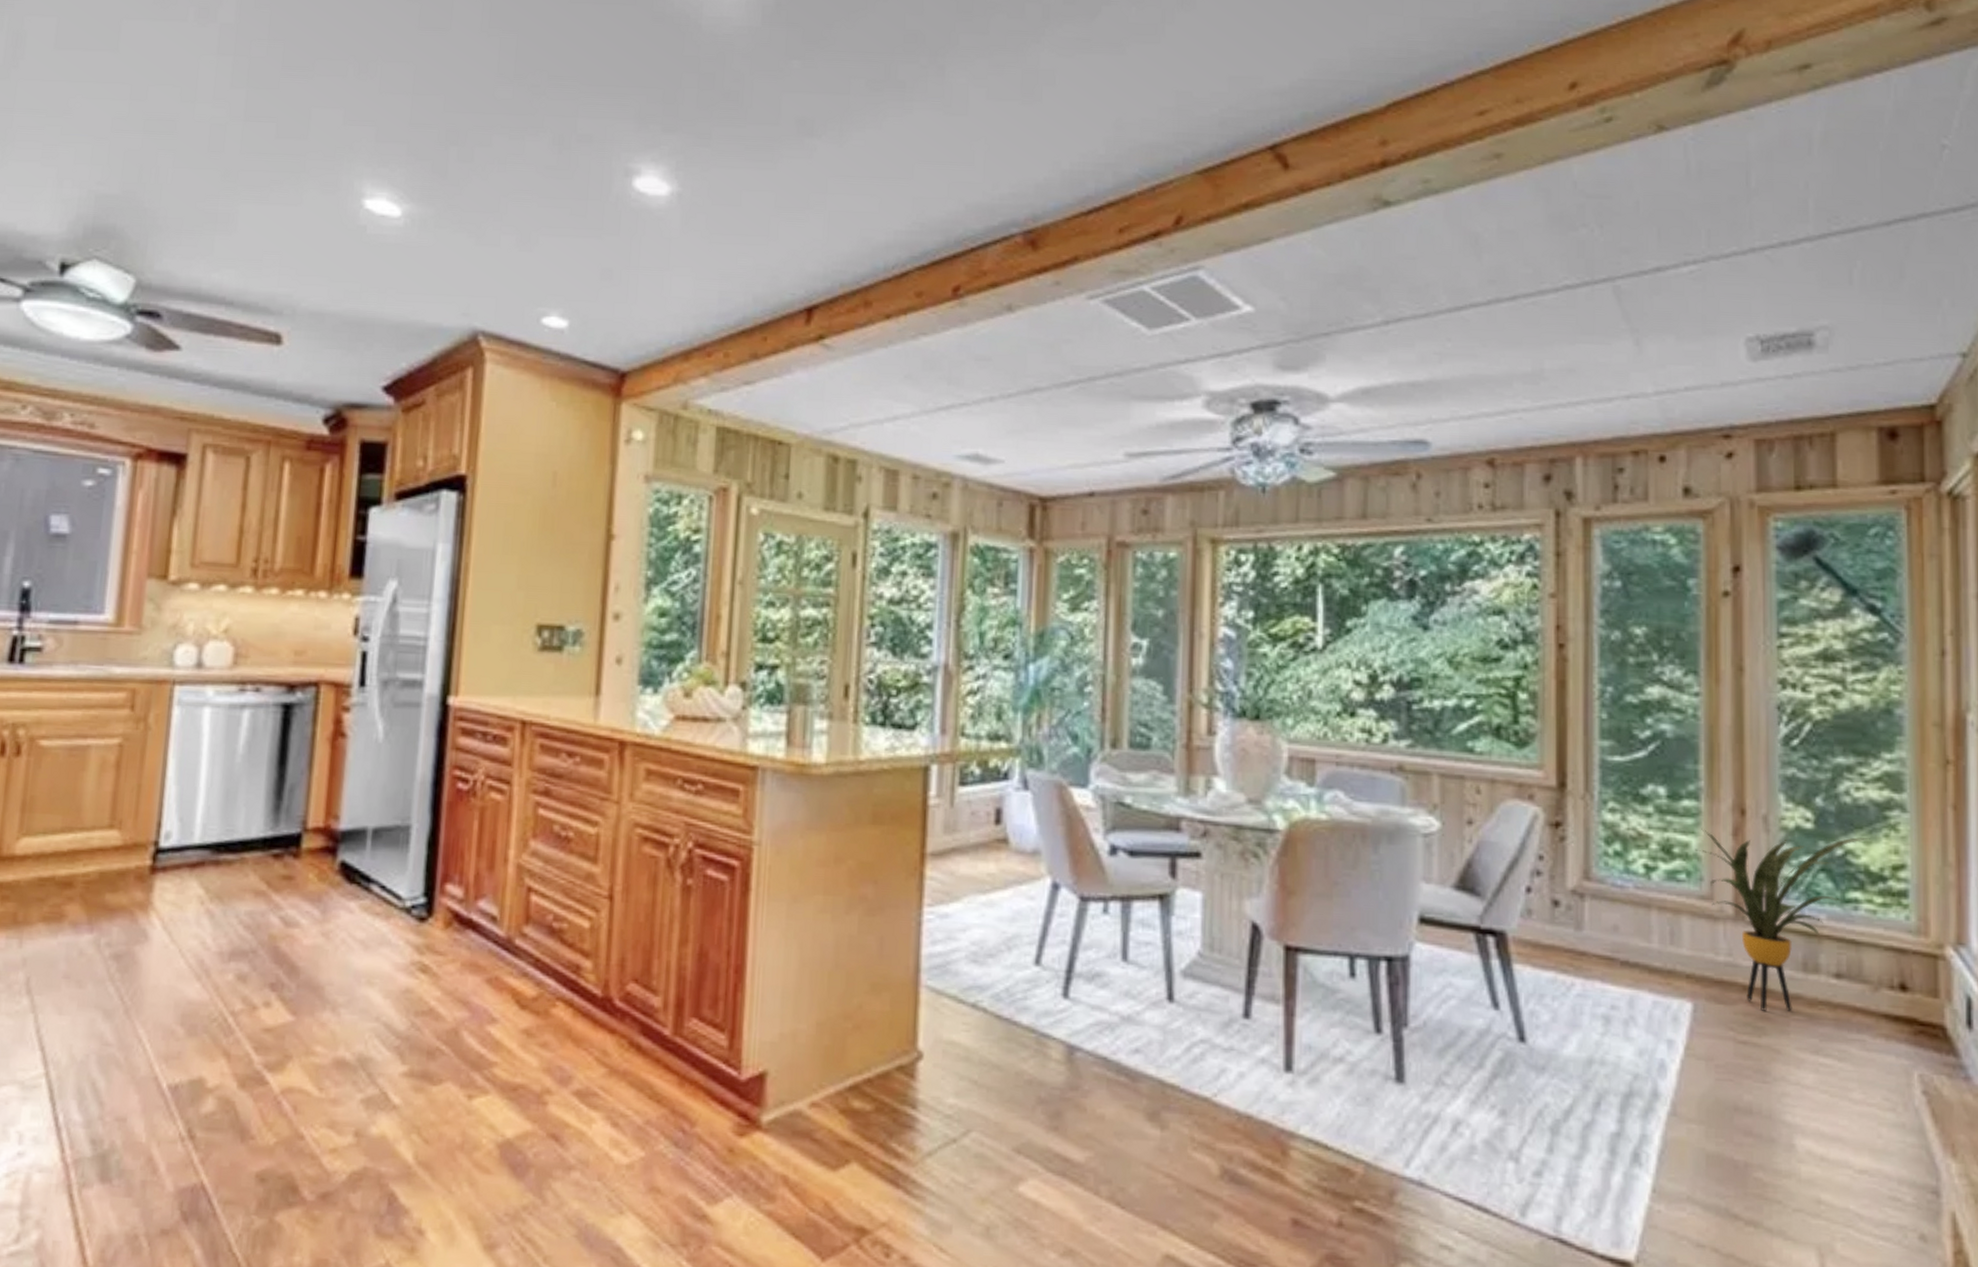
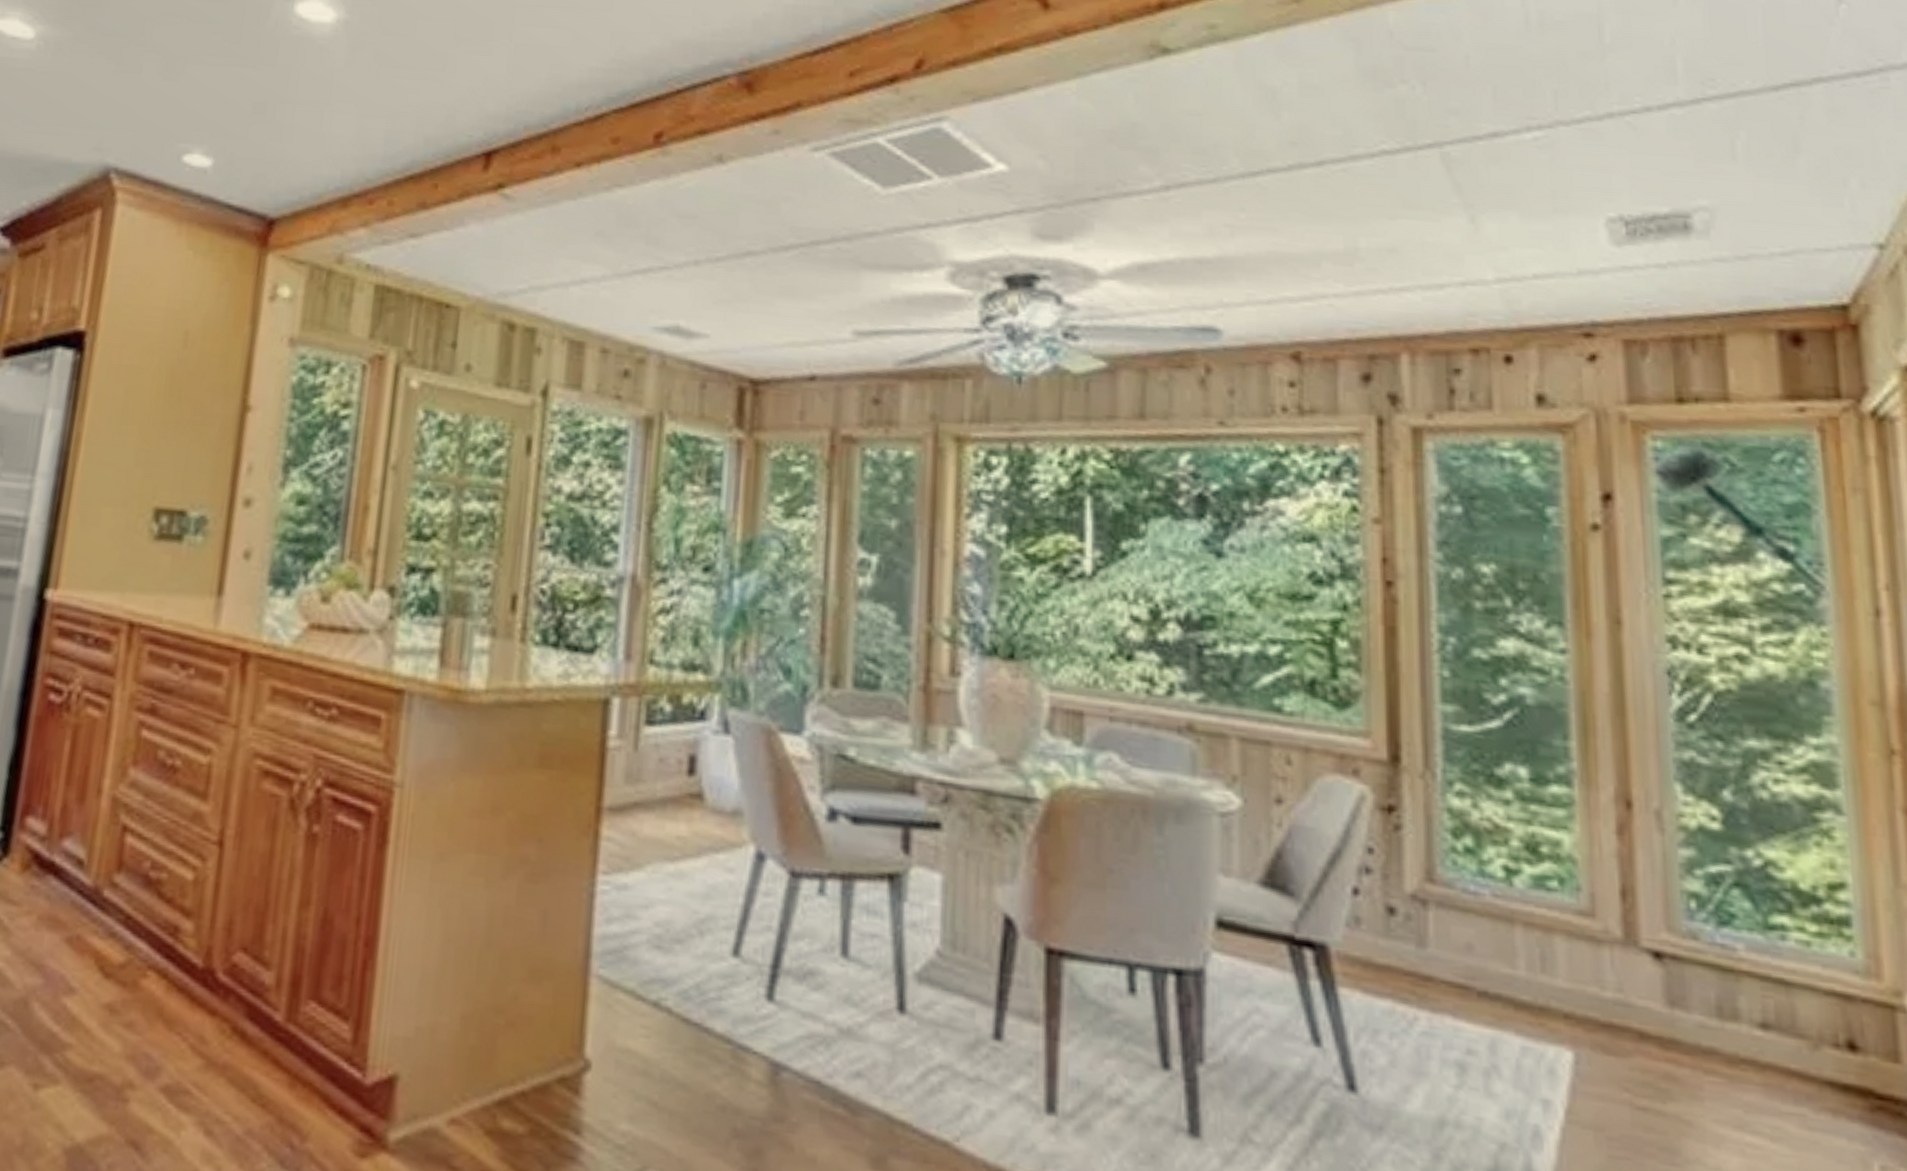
house plant: present [1695,828,1870,1011] -> none [1569,822,1797,1070]

